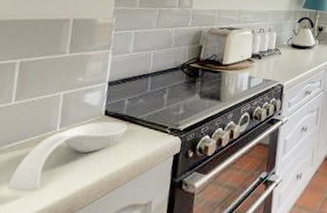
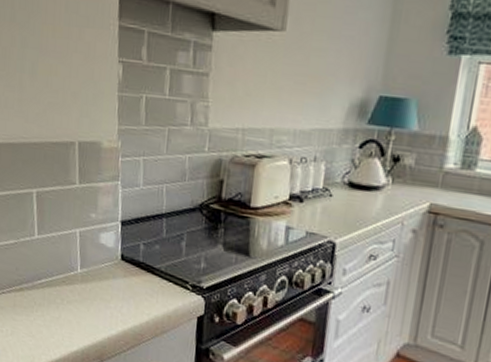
spoon rest: present [7,121,128,191] -> none [44,267,145,331]

